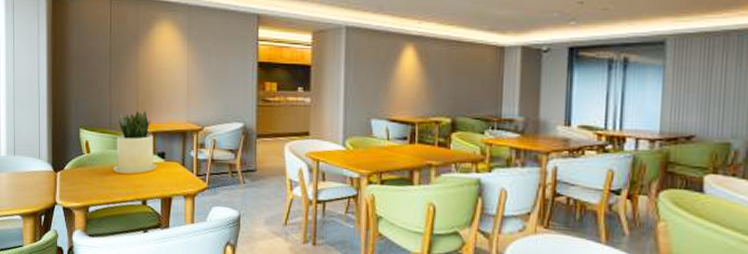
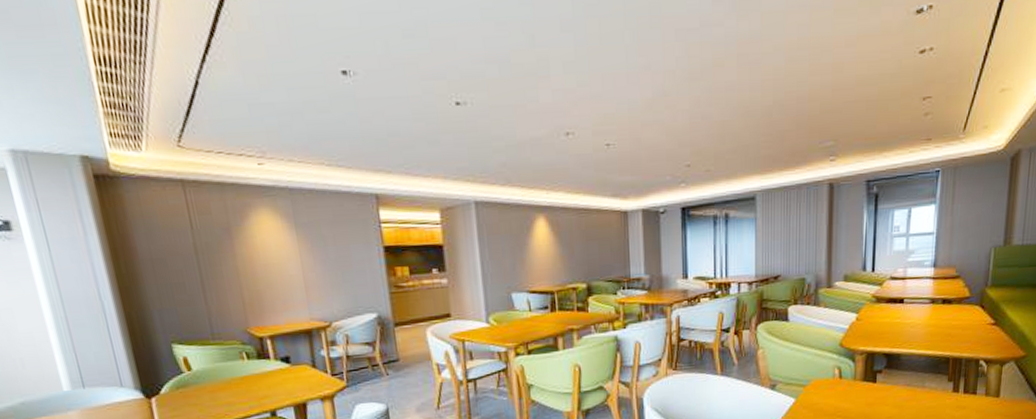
planter: present [112,110,157,175] -> none [216,313,283,388]

